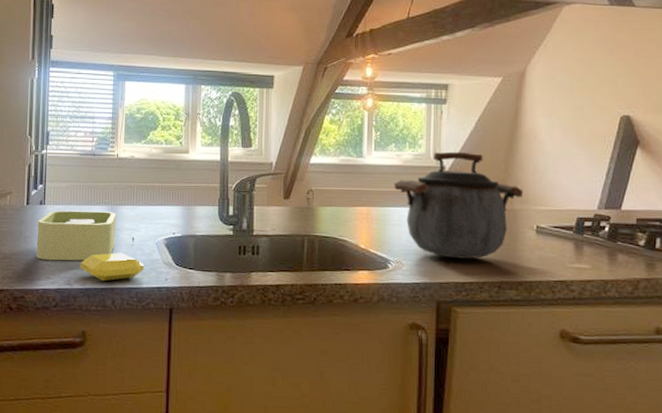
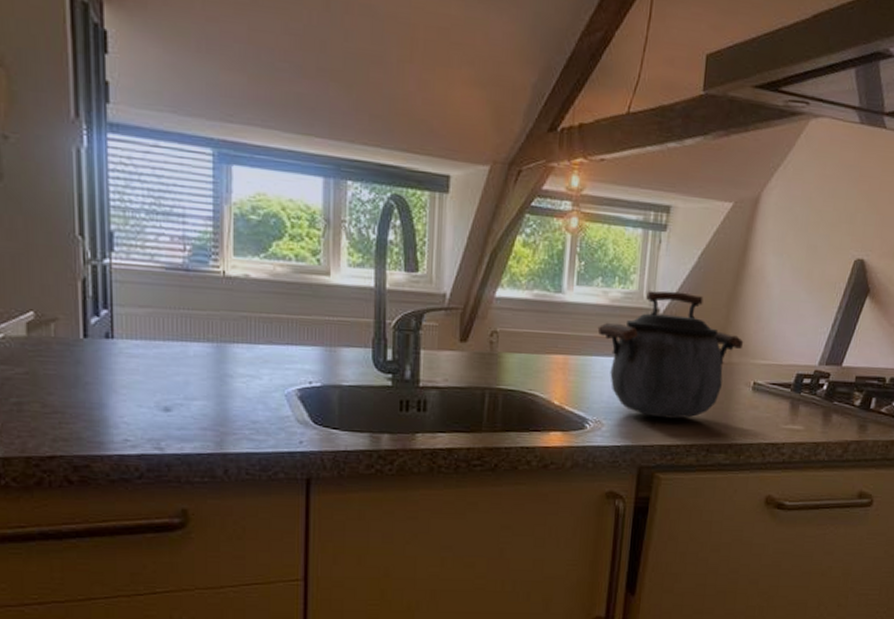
soap dish: present [36,210,135,261] -> none [103,347,254,418]
soap bar: present [80,252,144,281] -> none [174,406,269,445]

